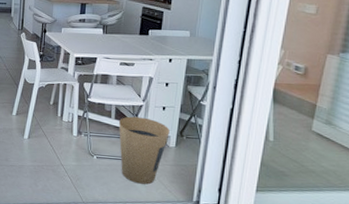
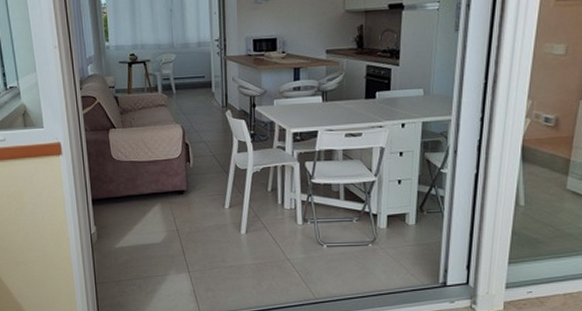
trash can: present [119,116,170,185] -> none [350,194,408,270]

